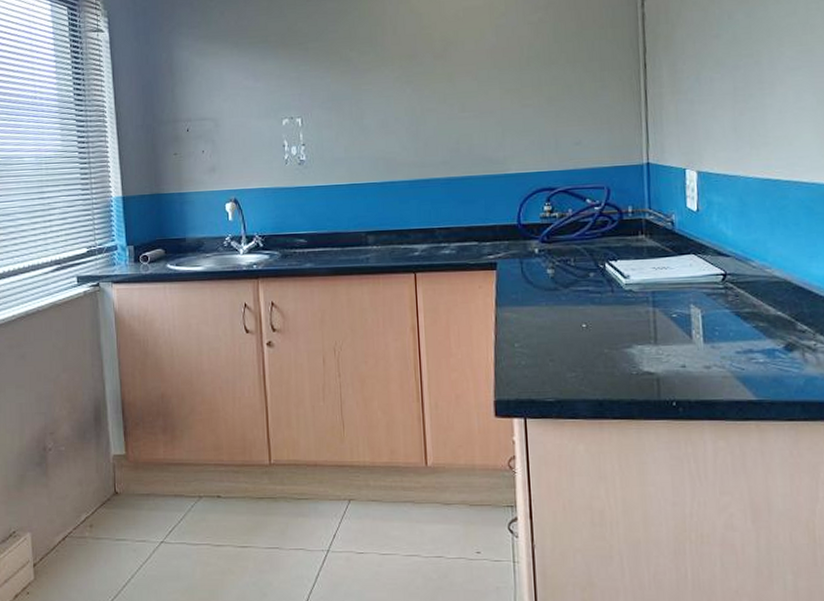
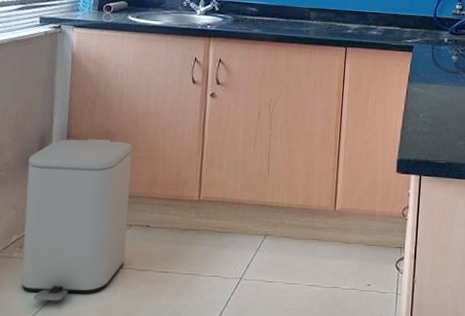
pedal bin: none [86,404,200,582] -> present [21,139,132,301]

